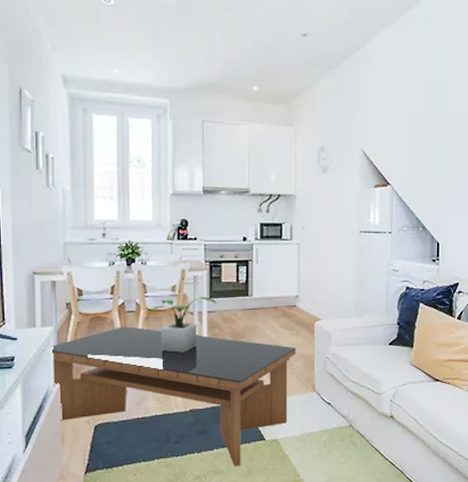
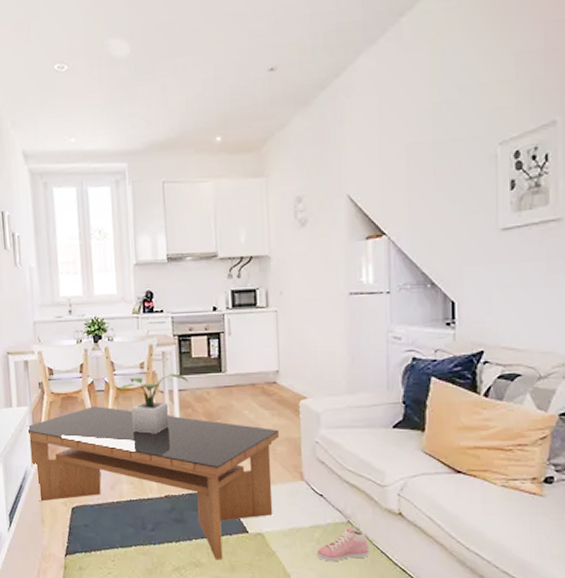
sneaker: none [323,430,366,461] -> present [316,527,369,562]

